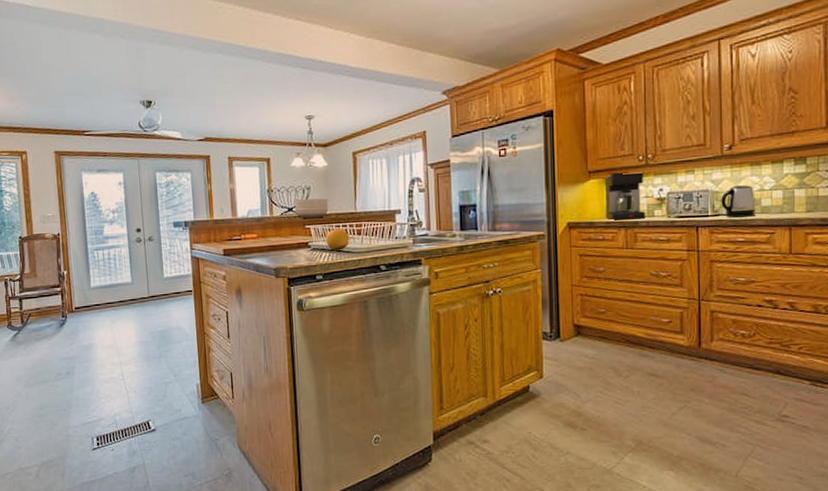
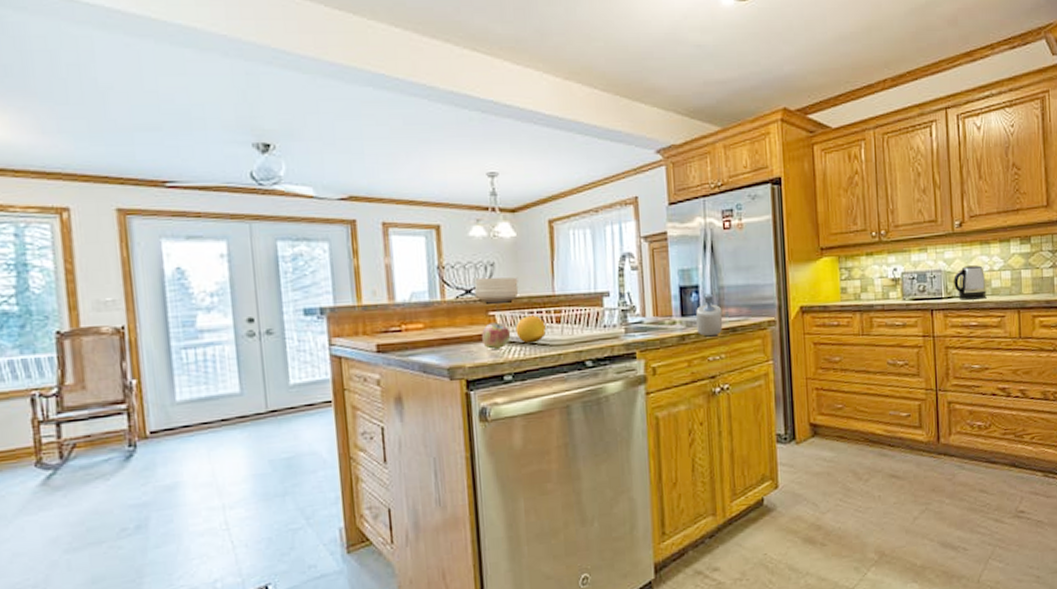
fruit: none [299,234,322,256] -> present [481,322,511,350]
soap dispenser: none [473,211,497,248] -> present [695,293,723,337]
coffee maker: present [605,172,645,221] -> none [838,249,880,304]

